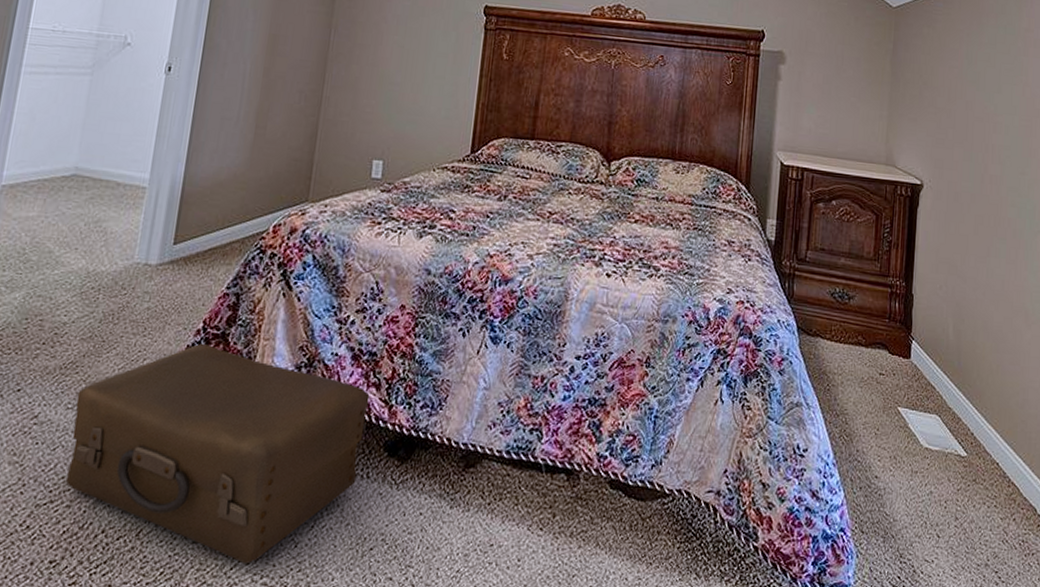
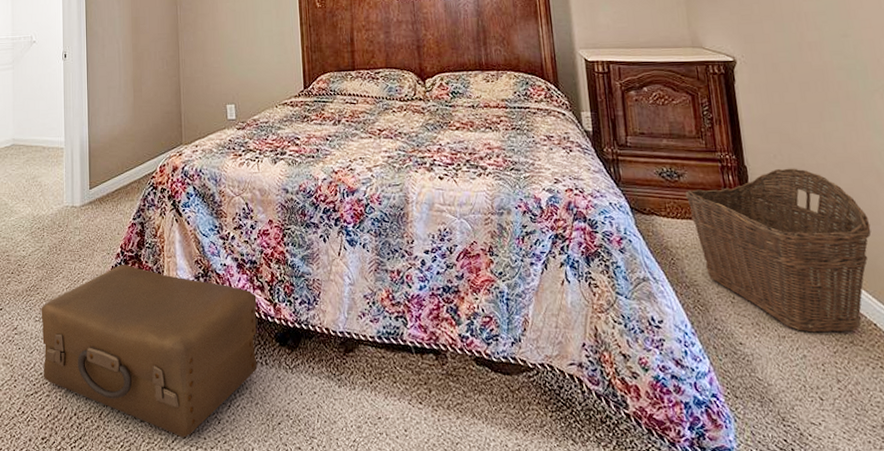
wicker basket: none [851,300,1011,471] -> present [685,168,872,333]

